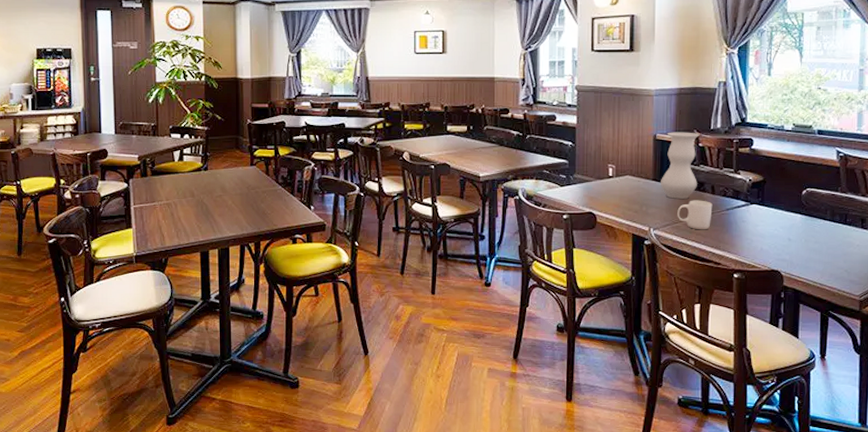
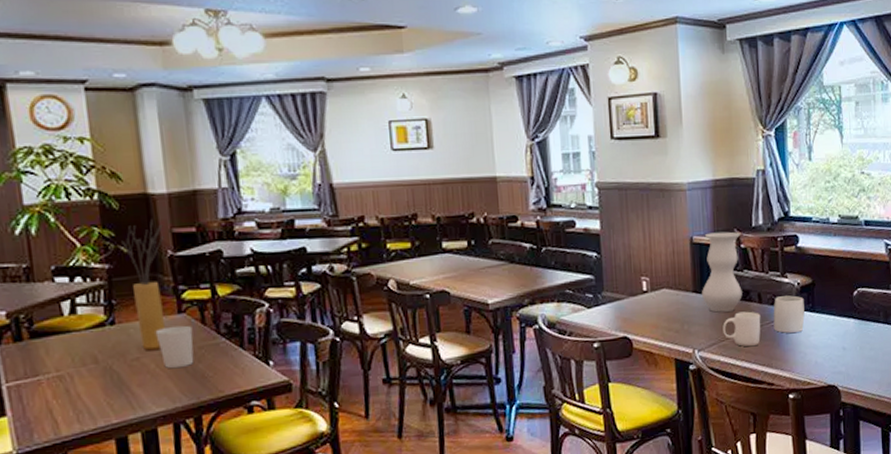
vase: none [217,97,246,192] -> present [121,220,166,353]
dixie cup: none [234,174,260,206] -> present [155,325,194,369]
mug: none [724,190,754,222] -> present [773,295,805,334]

